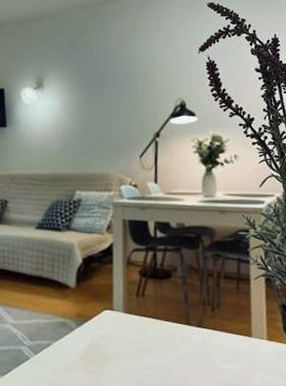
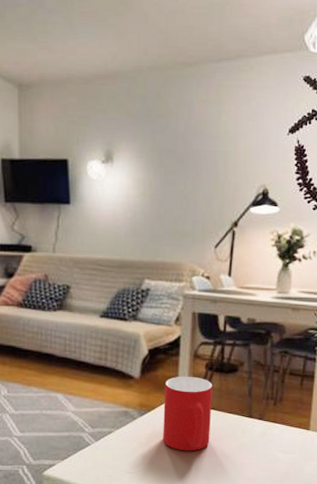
cup: none [100,283,149,363] -> present [163,376,213,451]

